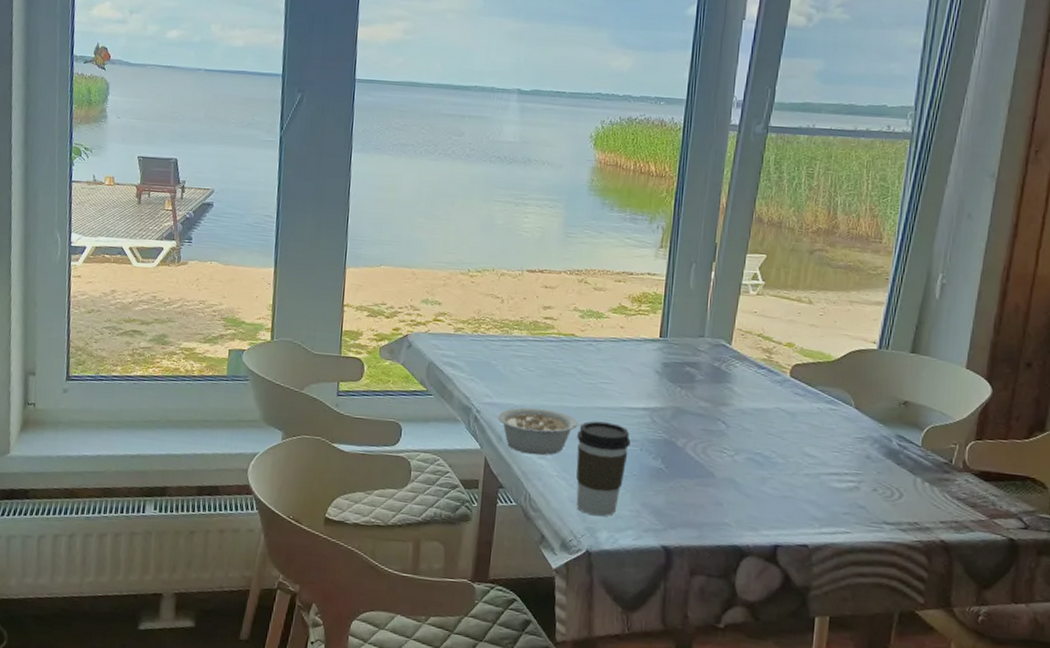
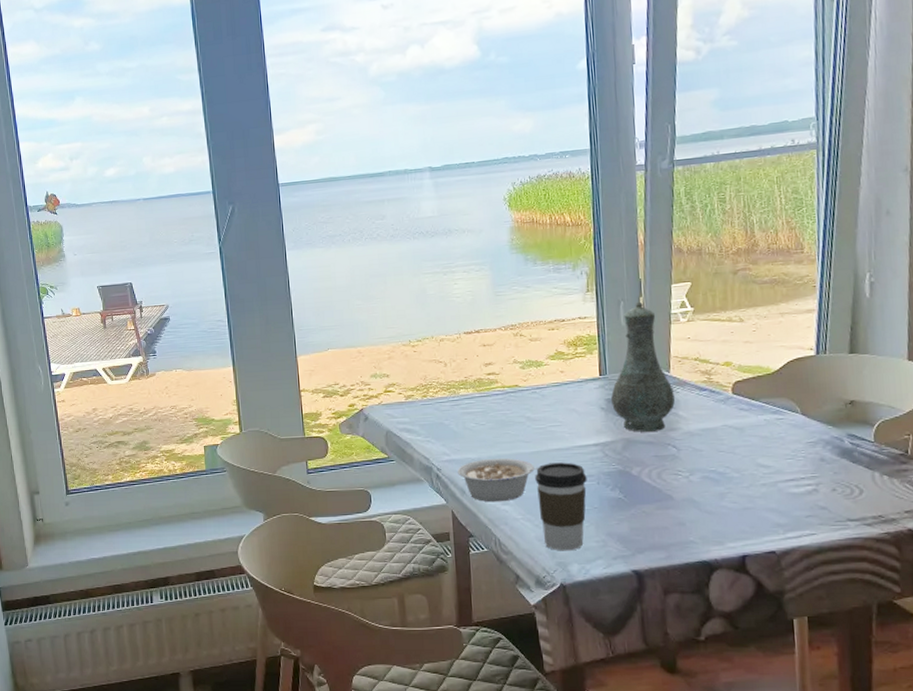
vase: none [667,266,732,404] -> present [611,301,675,432]

